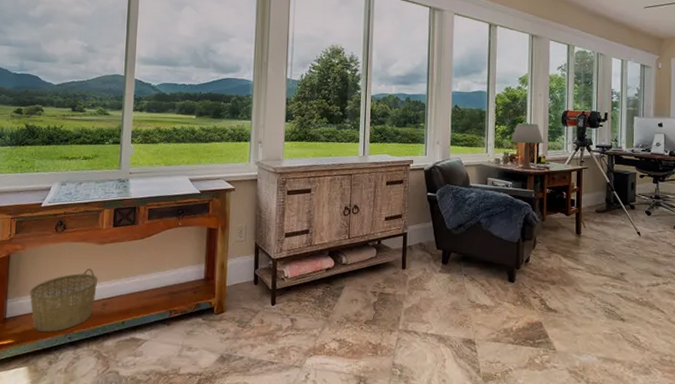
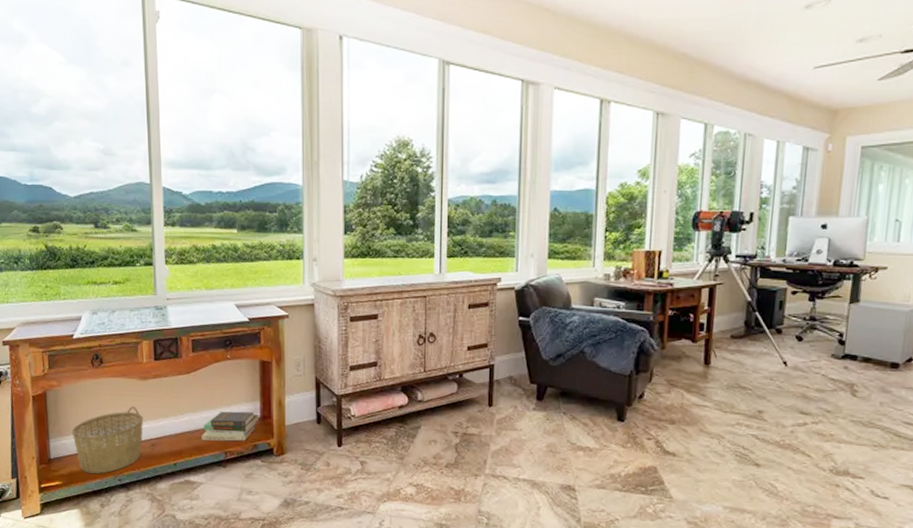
books: none [149,273,204,301] -> present [201,411,260,441]
table lamp: present [510,121,544,170] -> none [624,226,668,287]

